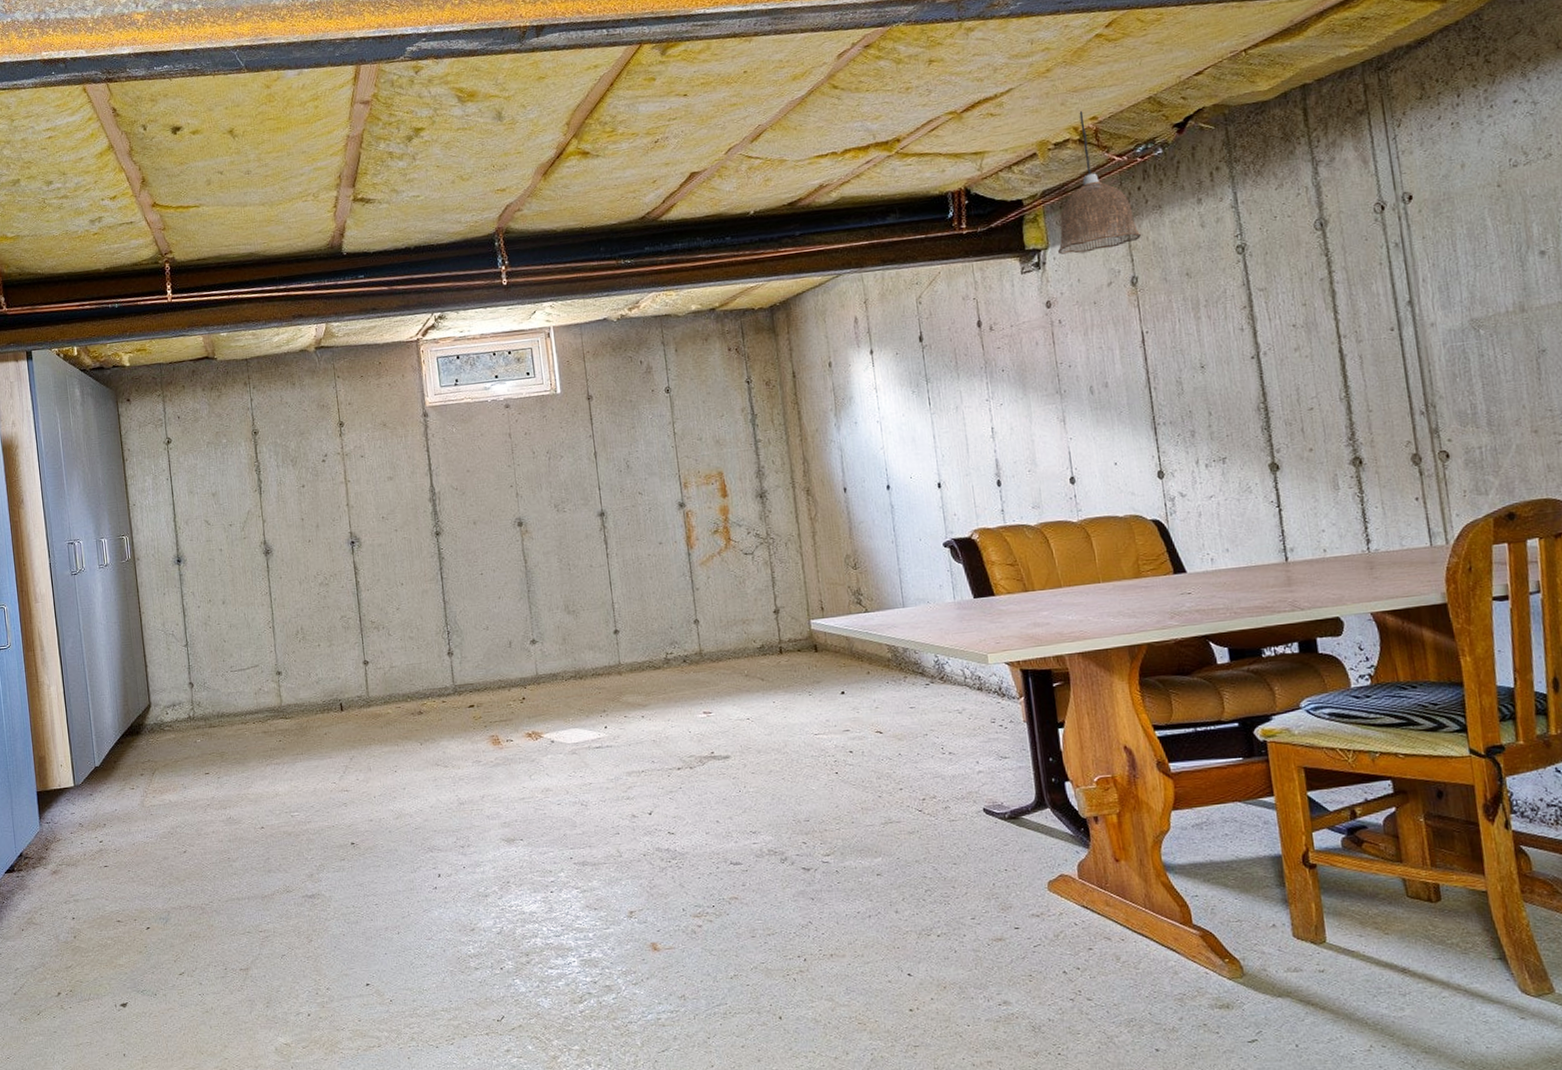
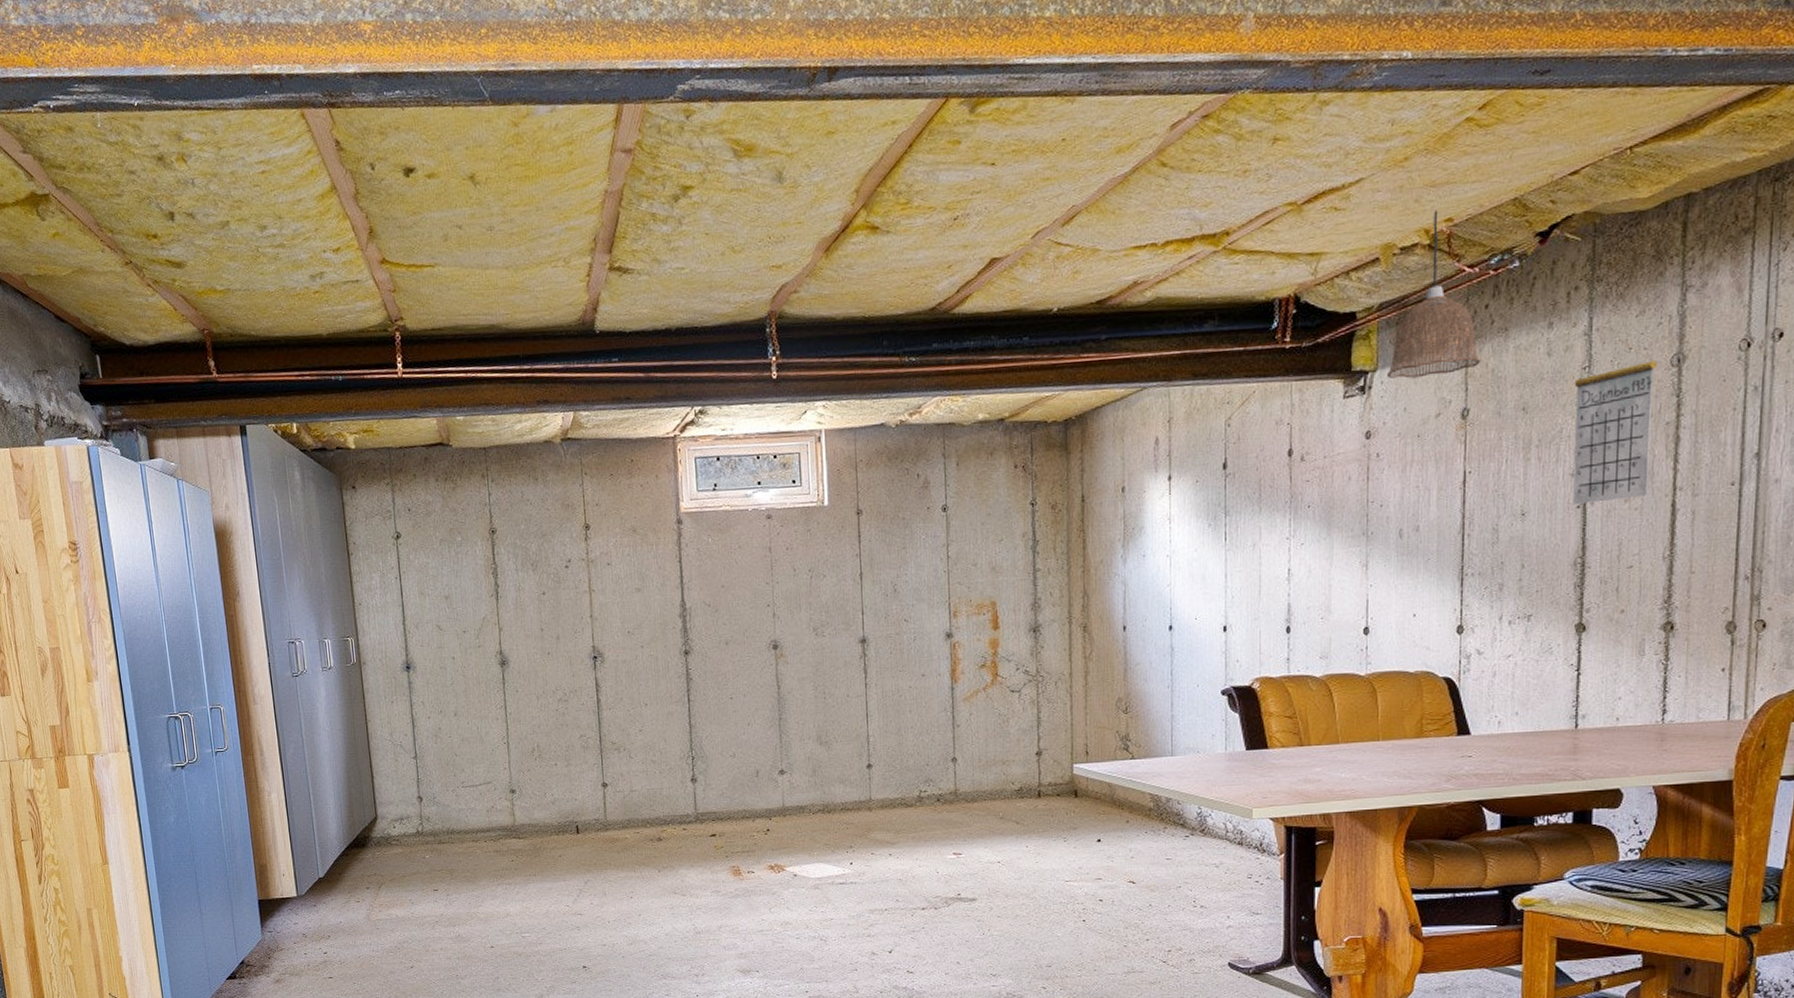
calendar: none [1229,209,1315,355] -> present [1573,339,1657,504]

